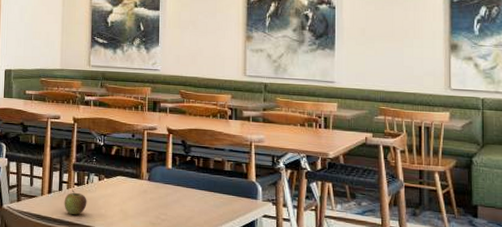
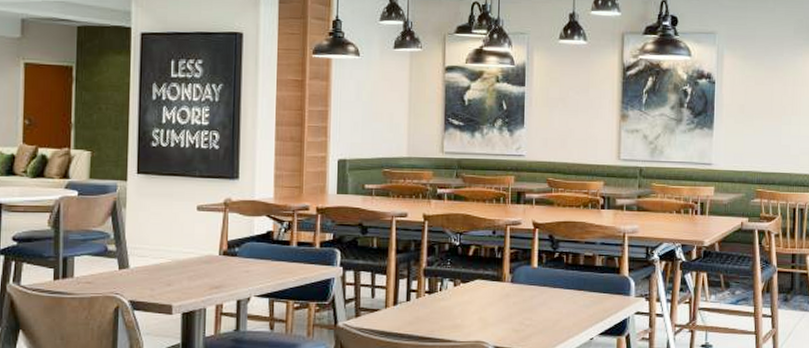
apple: present [64,190,87,215] -> none [413,299,440,328]

